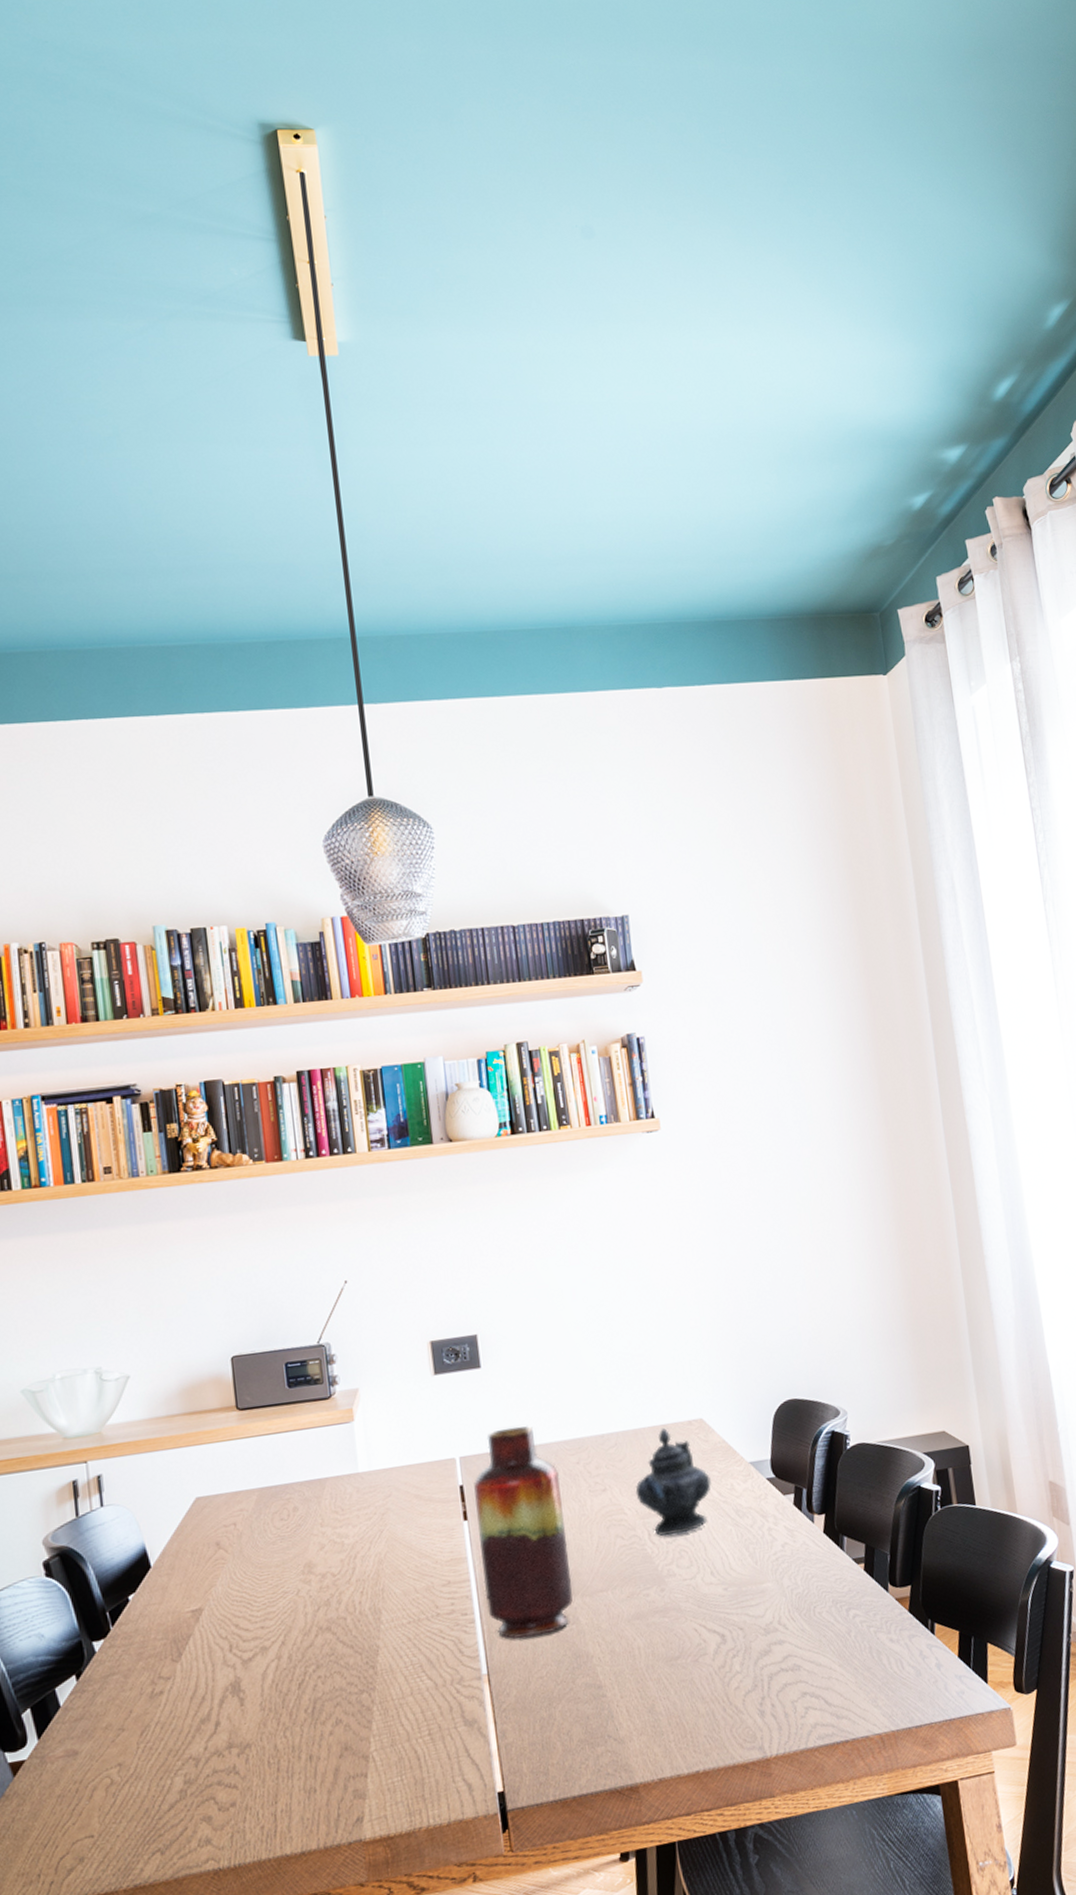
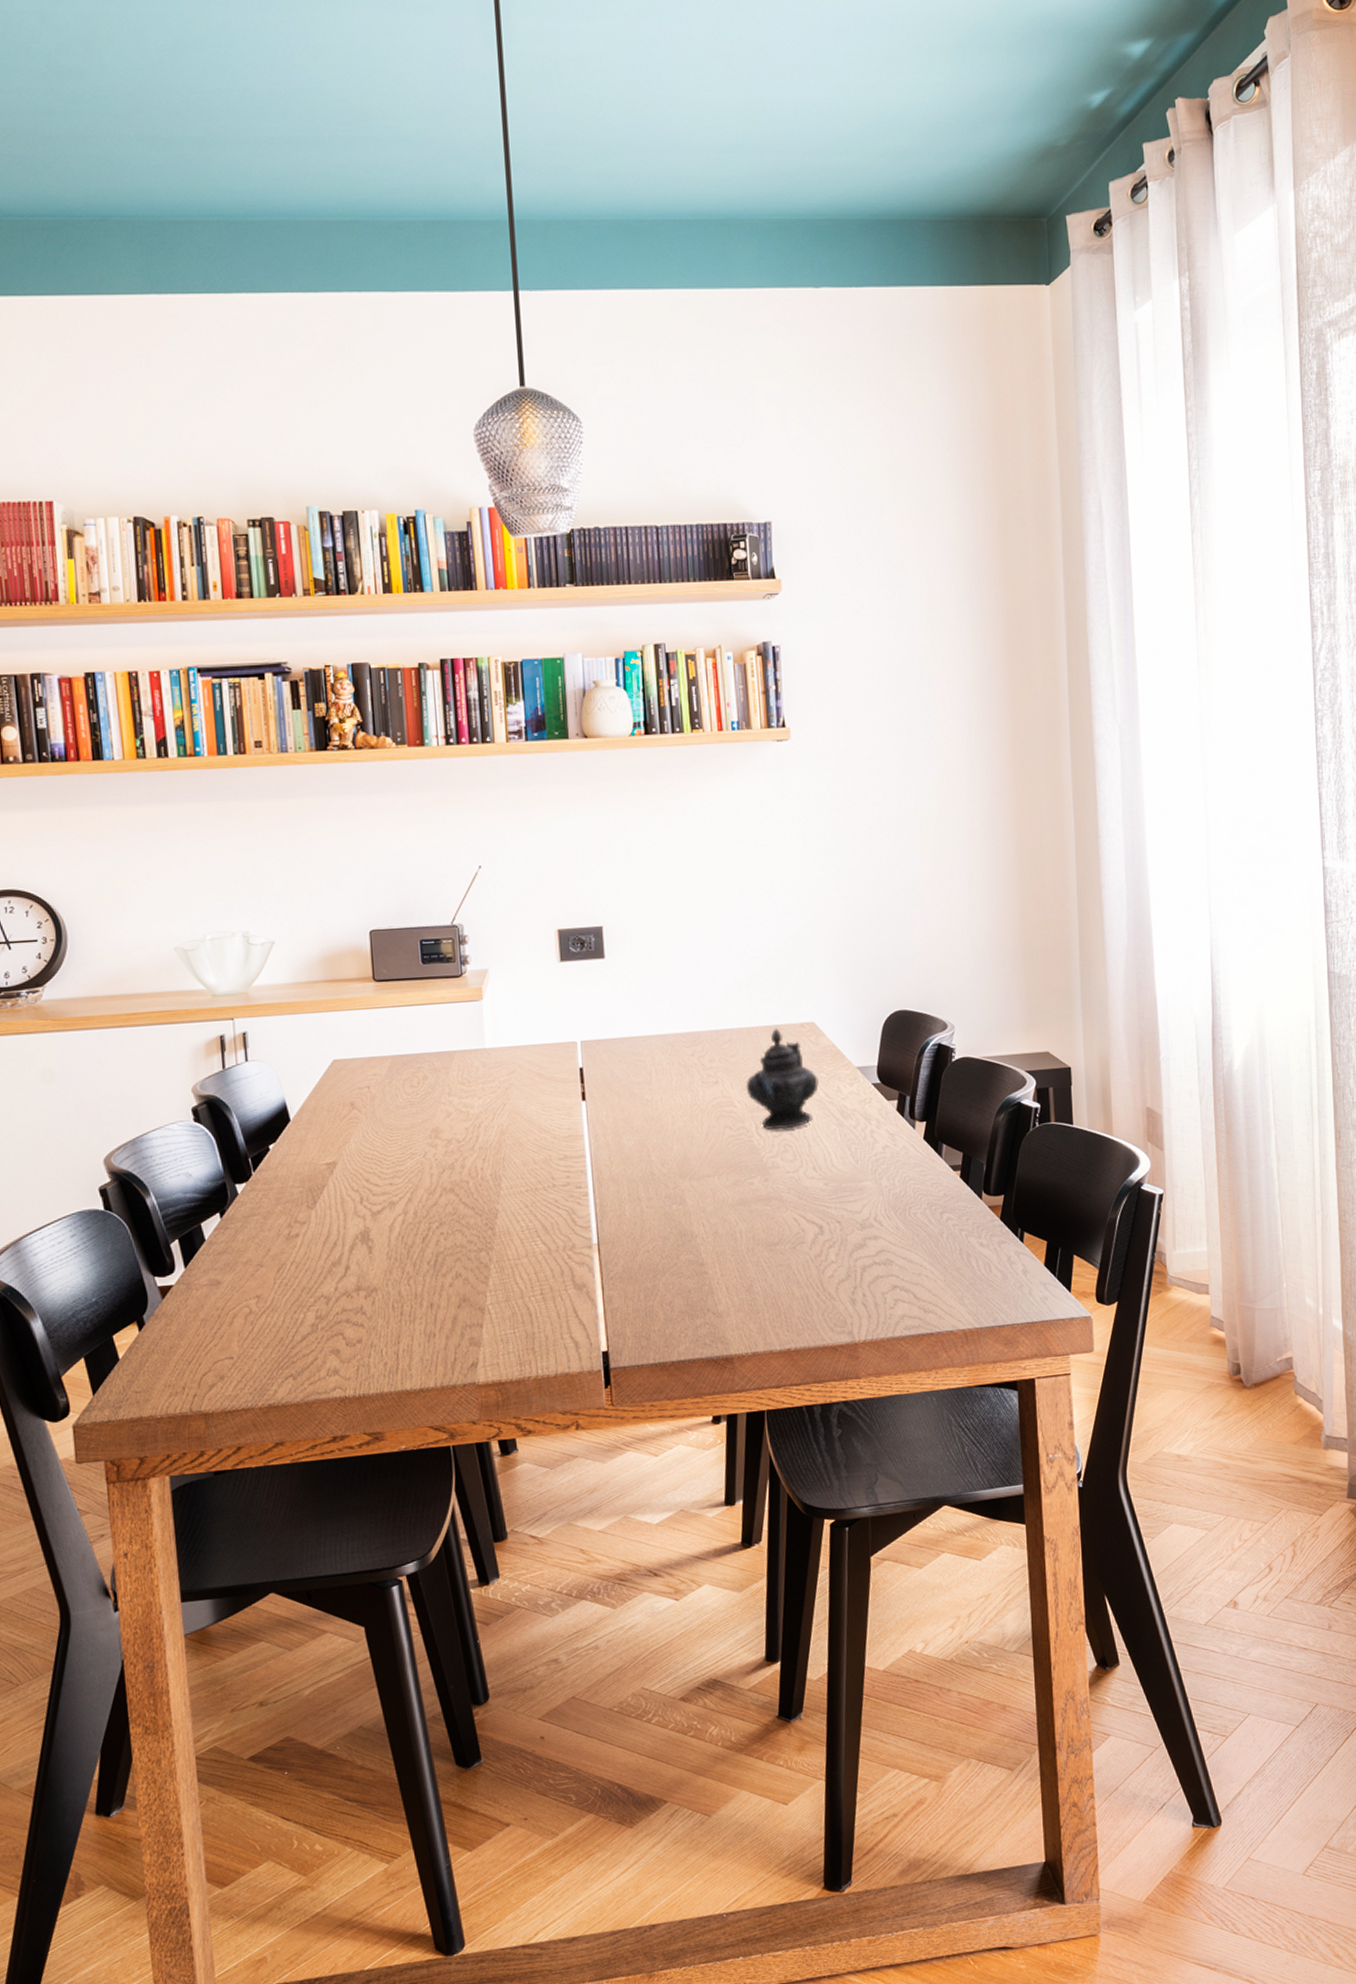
vase: present [474,1425,573,1639] -> none [593,1015,682,1214]

